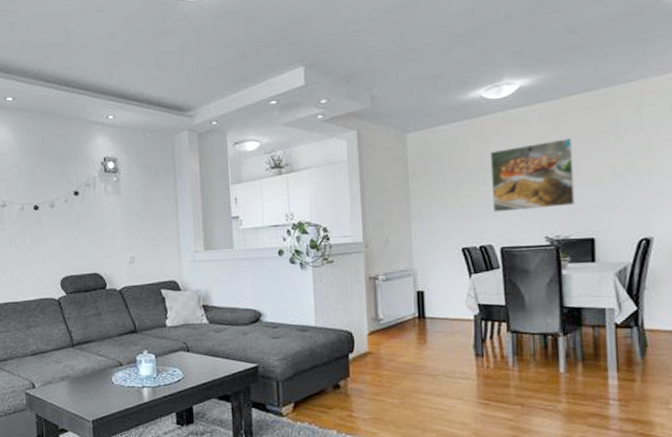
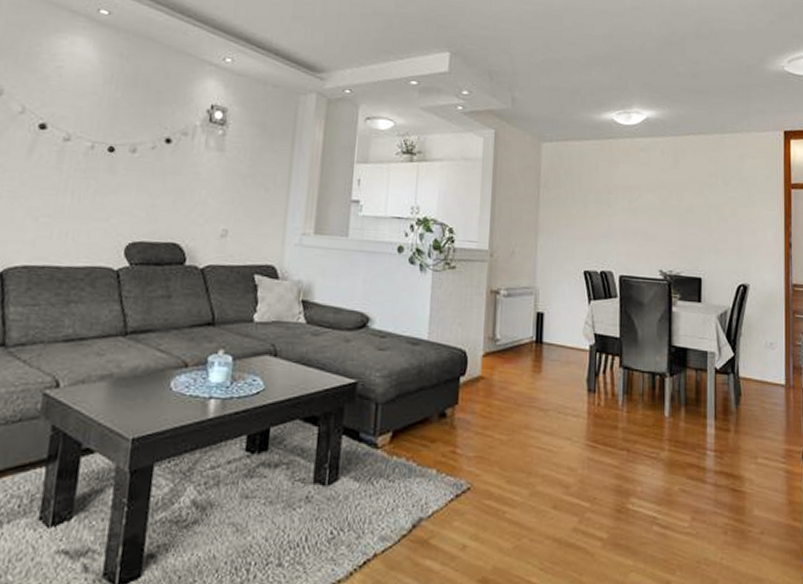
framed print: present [489,138,575,213] -> none [616,175,688,242]

